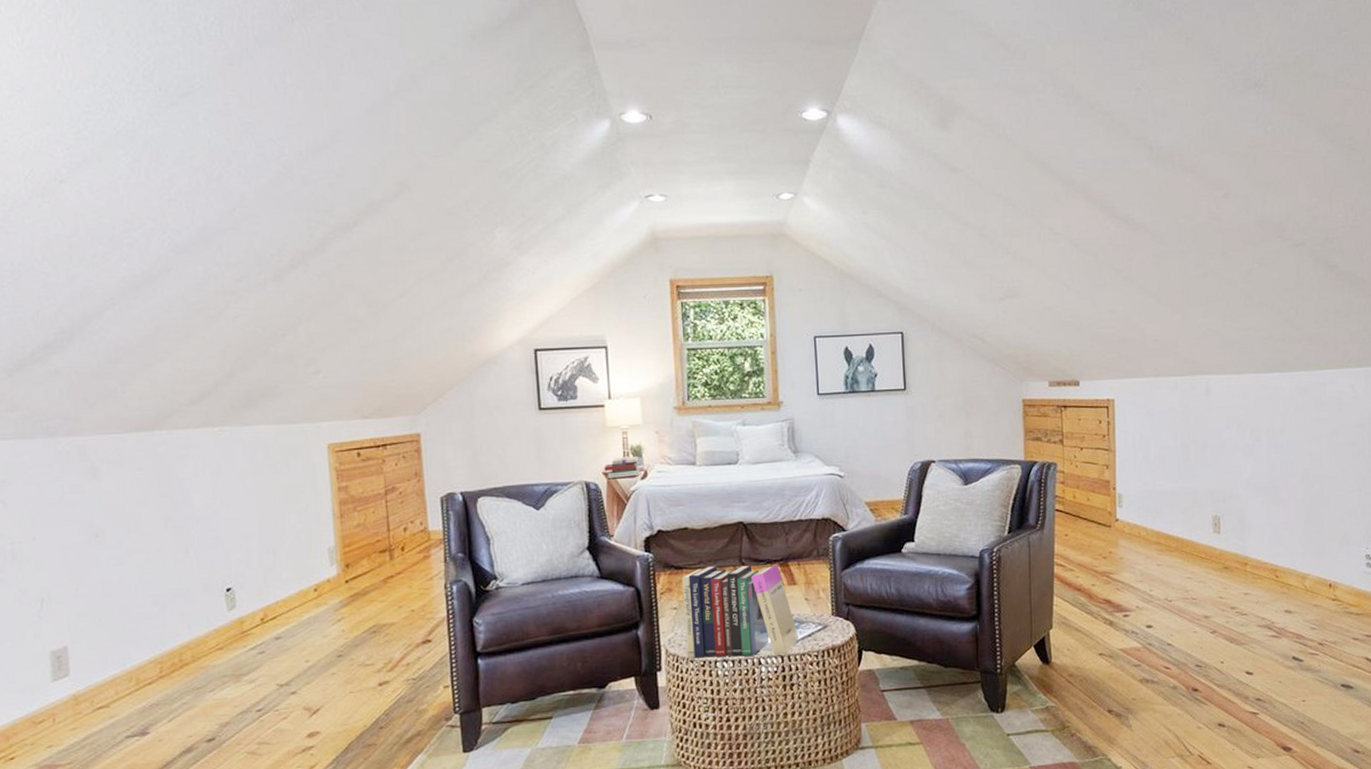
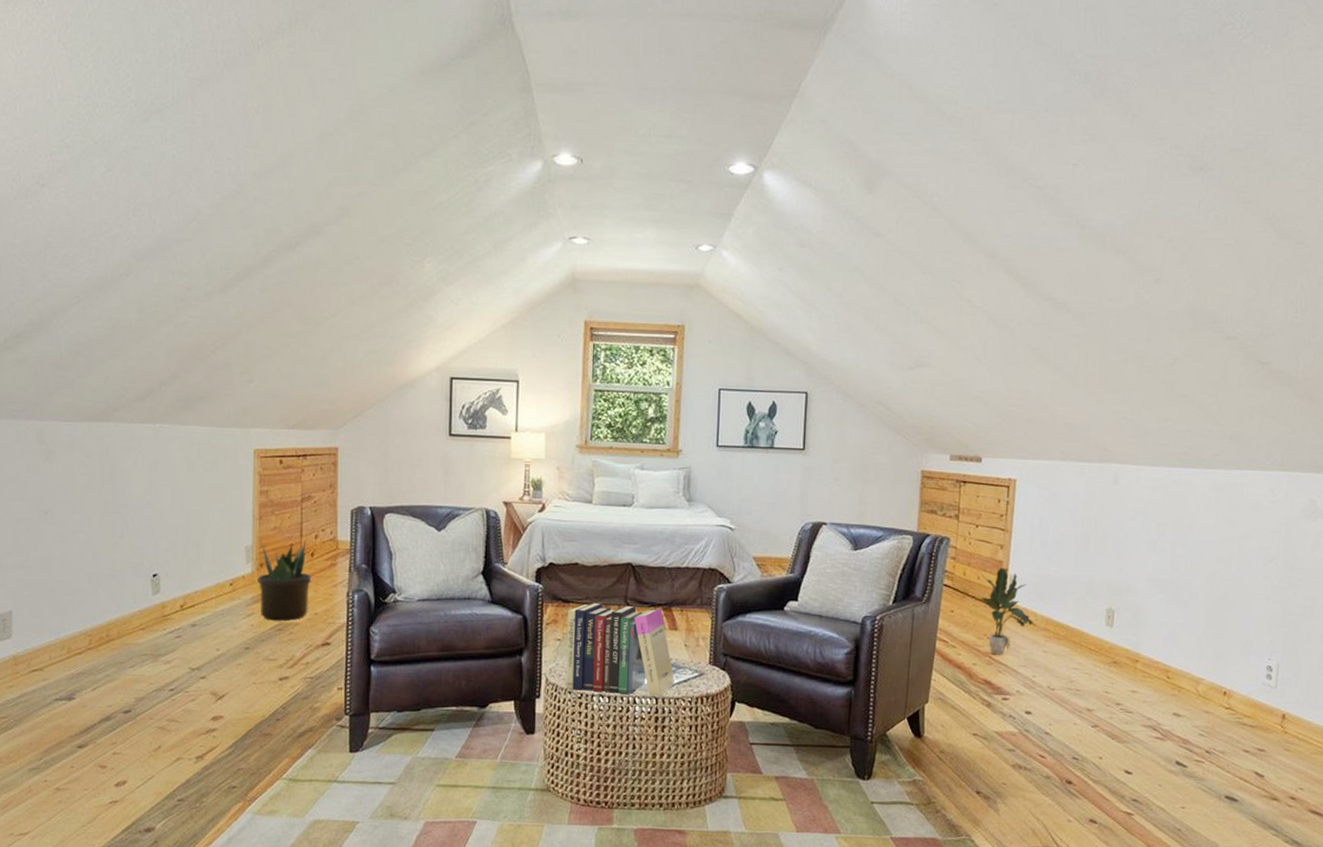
planter: none [344,536,404,623] -> present [258,539,311,620]
books: present [604,456,641,479] -> none [504,488,539,510]
potted plant: none [1090,487,1147,574] -> present [980,568,1035,655]

